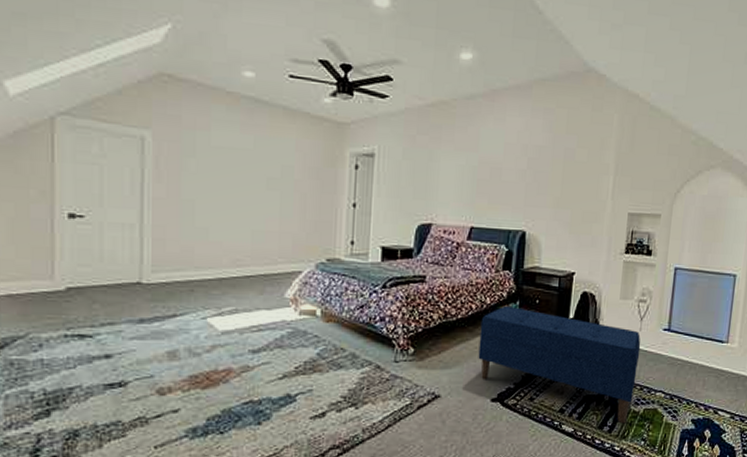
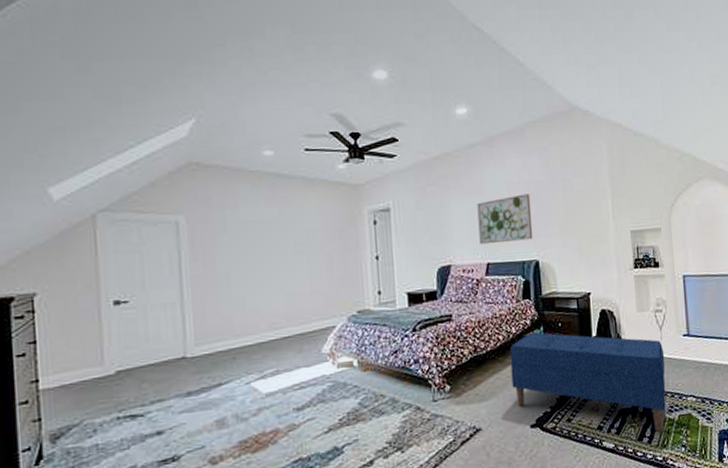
wall art: none [466,157,527,208] -> present [477,194,533,245]

